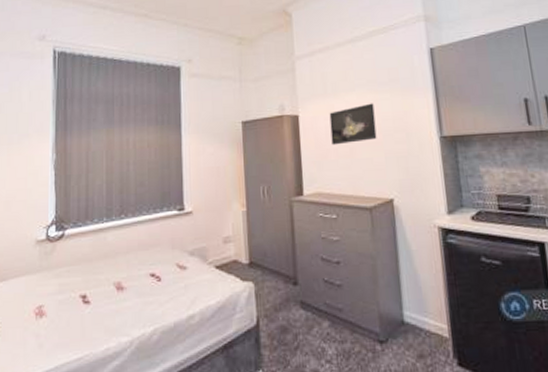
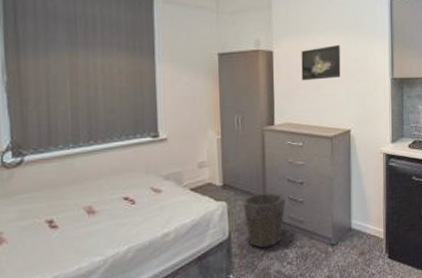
waste bin: none [270,273,321,341] -> present [242,193,286,249]

